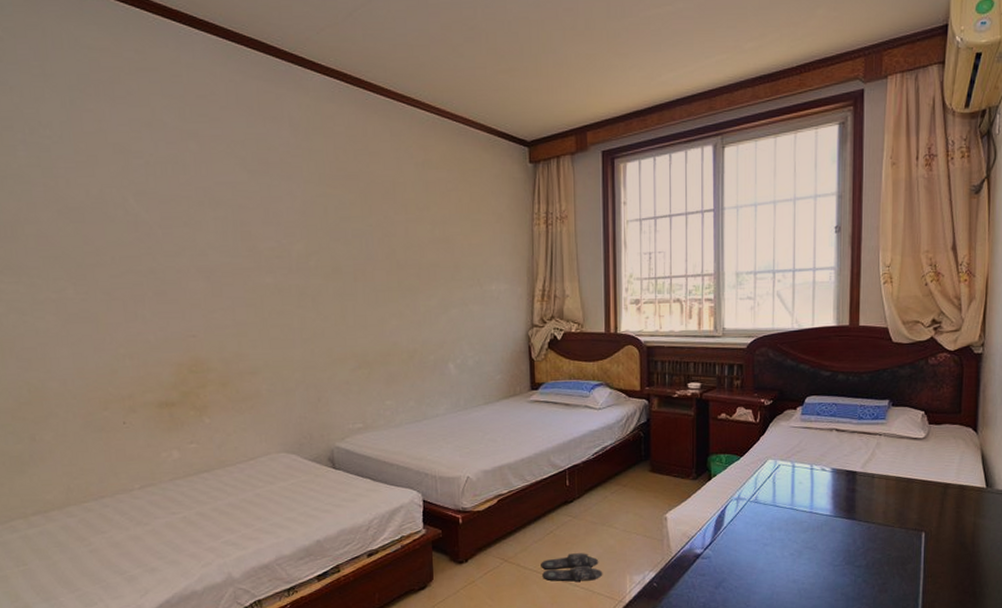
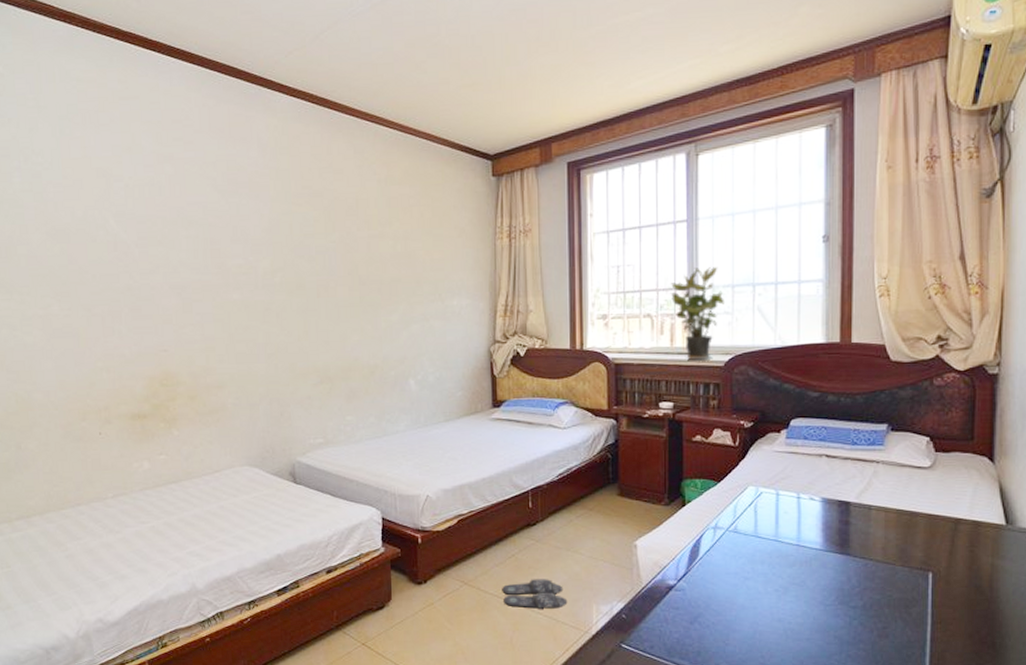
potted plant: none [698,255,748,342] -> present [670,267,726,360]

